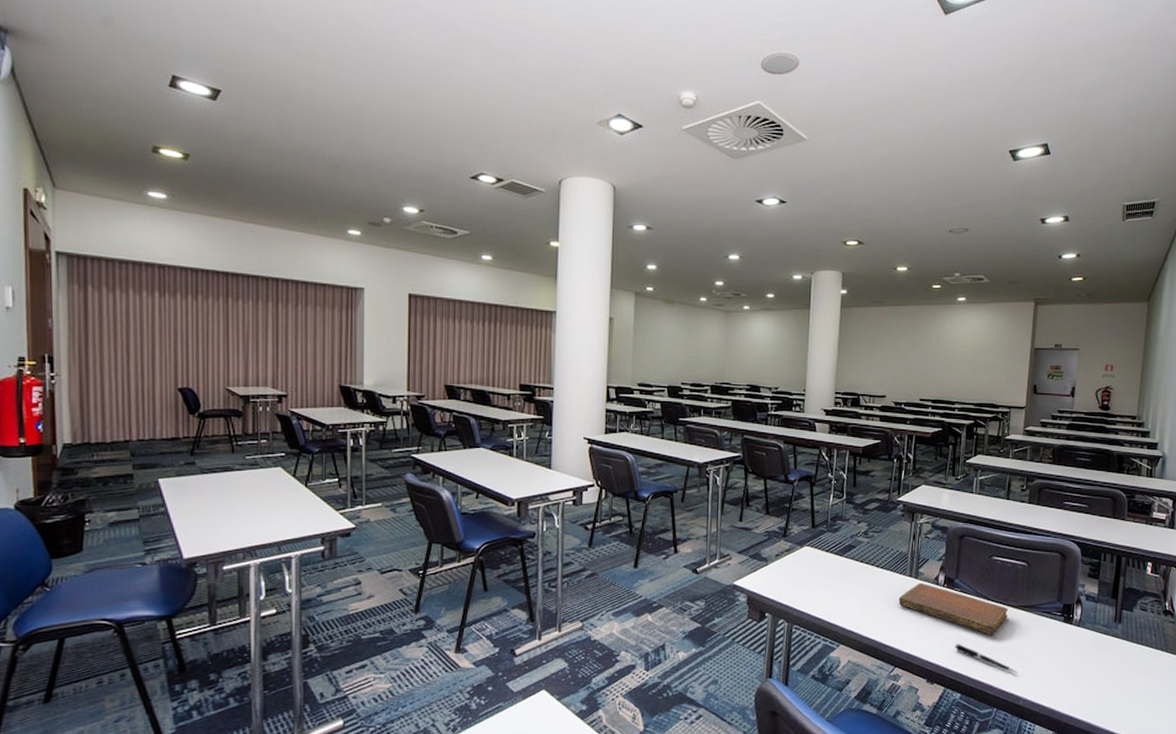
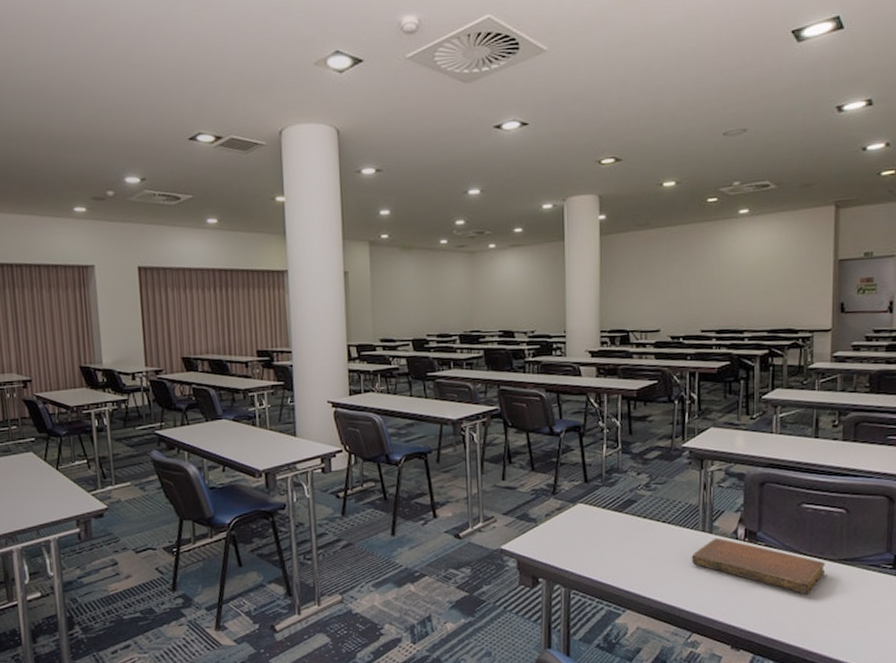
pen: present [954,643,1017,673] -> none [762,604,841,636]

